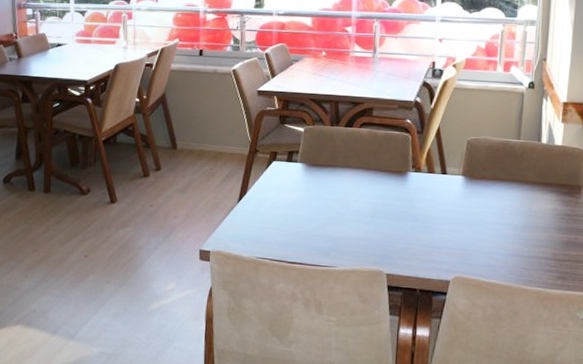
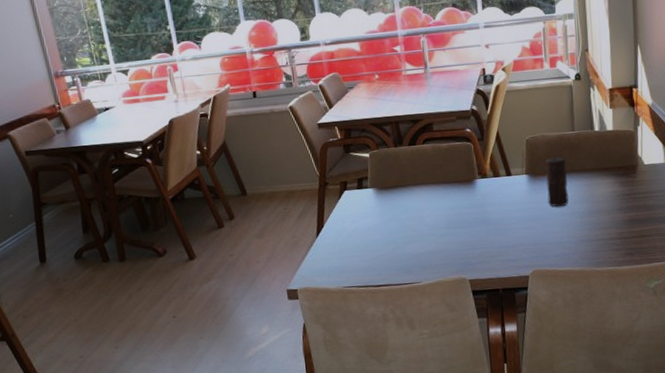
candle: none [482,163,506,216] -> present [545,157,569,207]

